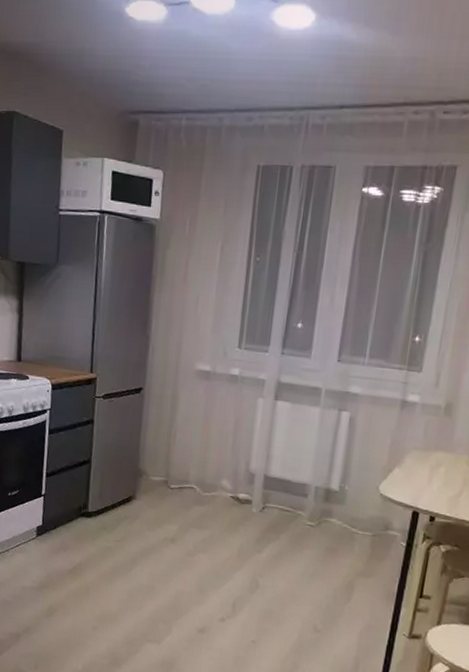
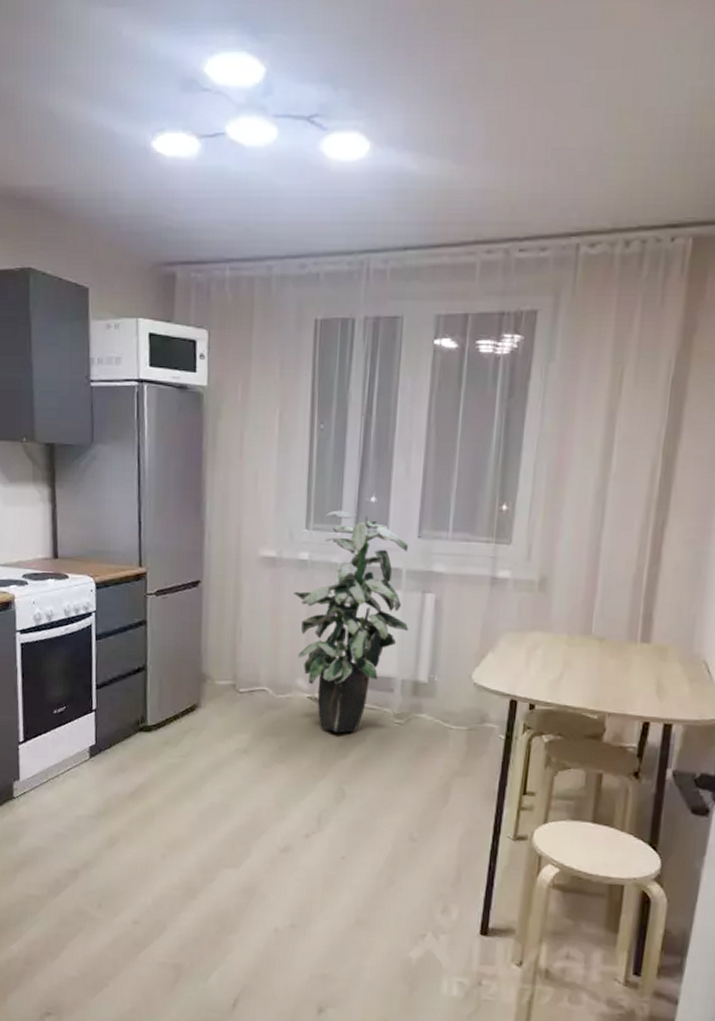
indoor plant: none [224,333,329,531] -> present [294,510,409,733]

